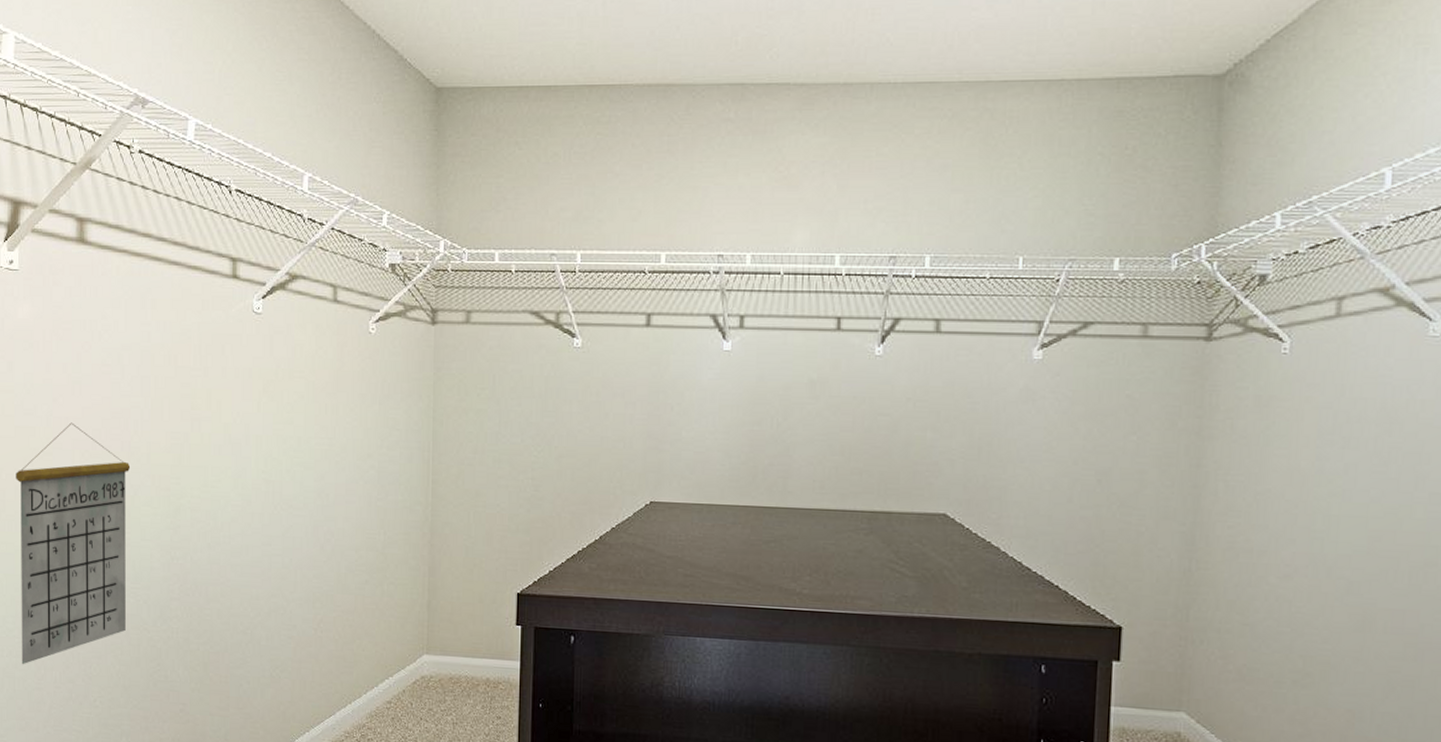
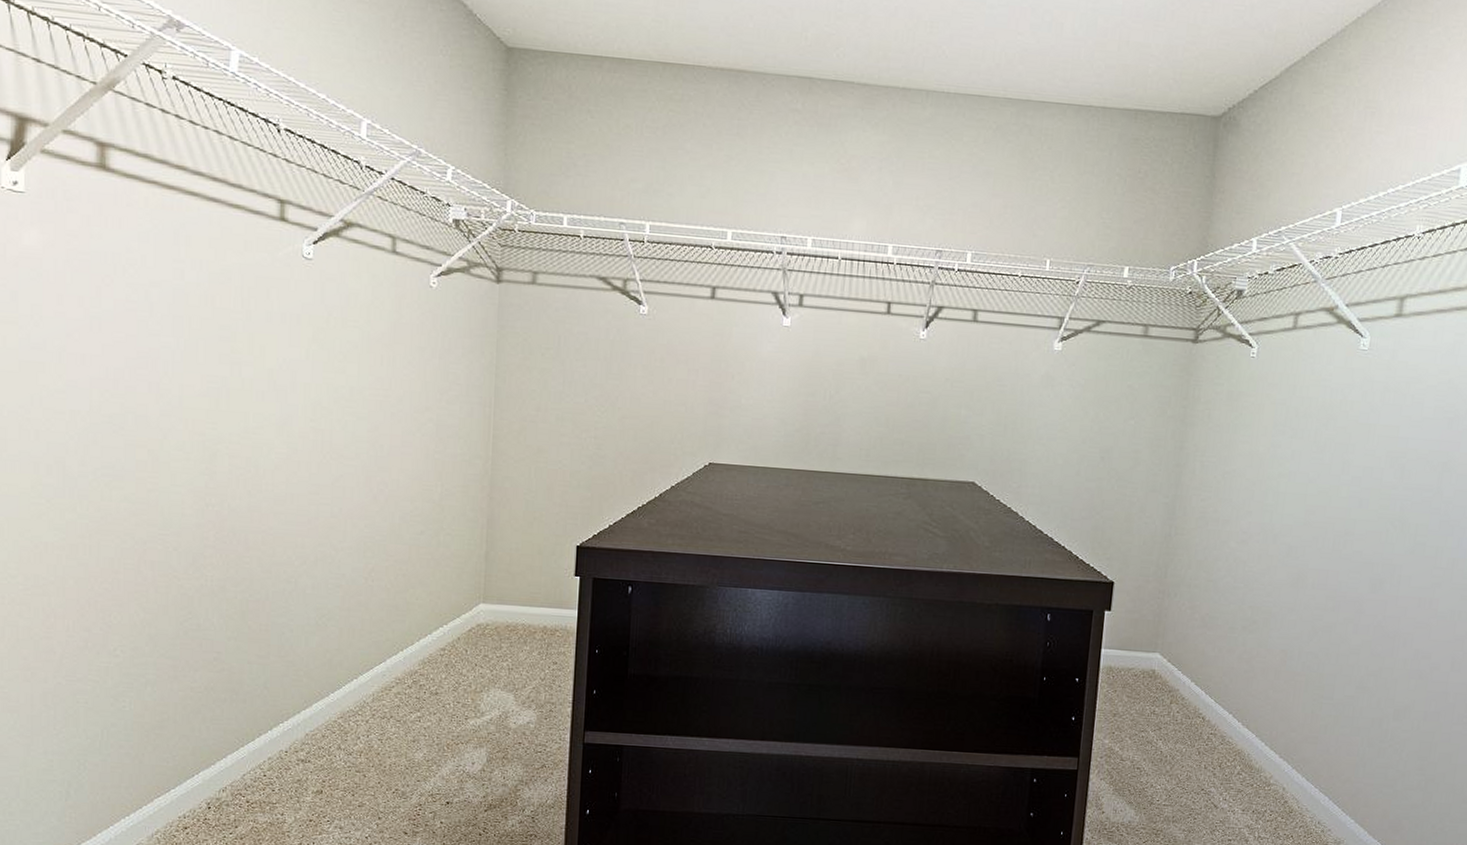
calendar: present [16,422,131,665] -> none [20,360,159,613]

